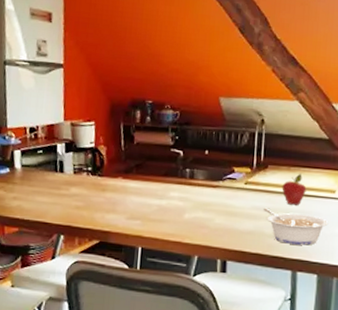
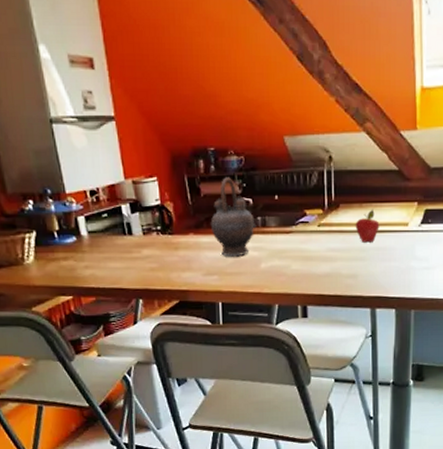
teapot: none [139,128,185,205] -> present [210,177,257,257]
legume: present [264,207,329,245] -> none [339,248,403,282]

